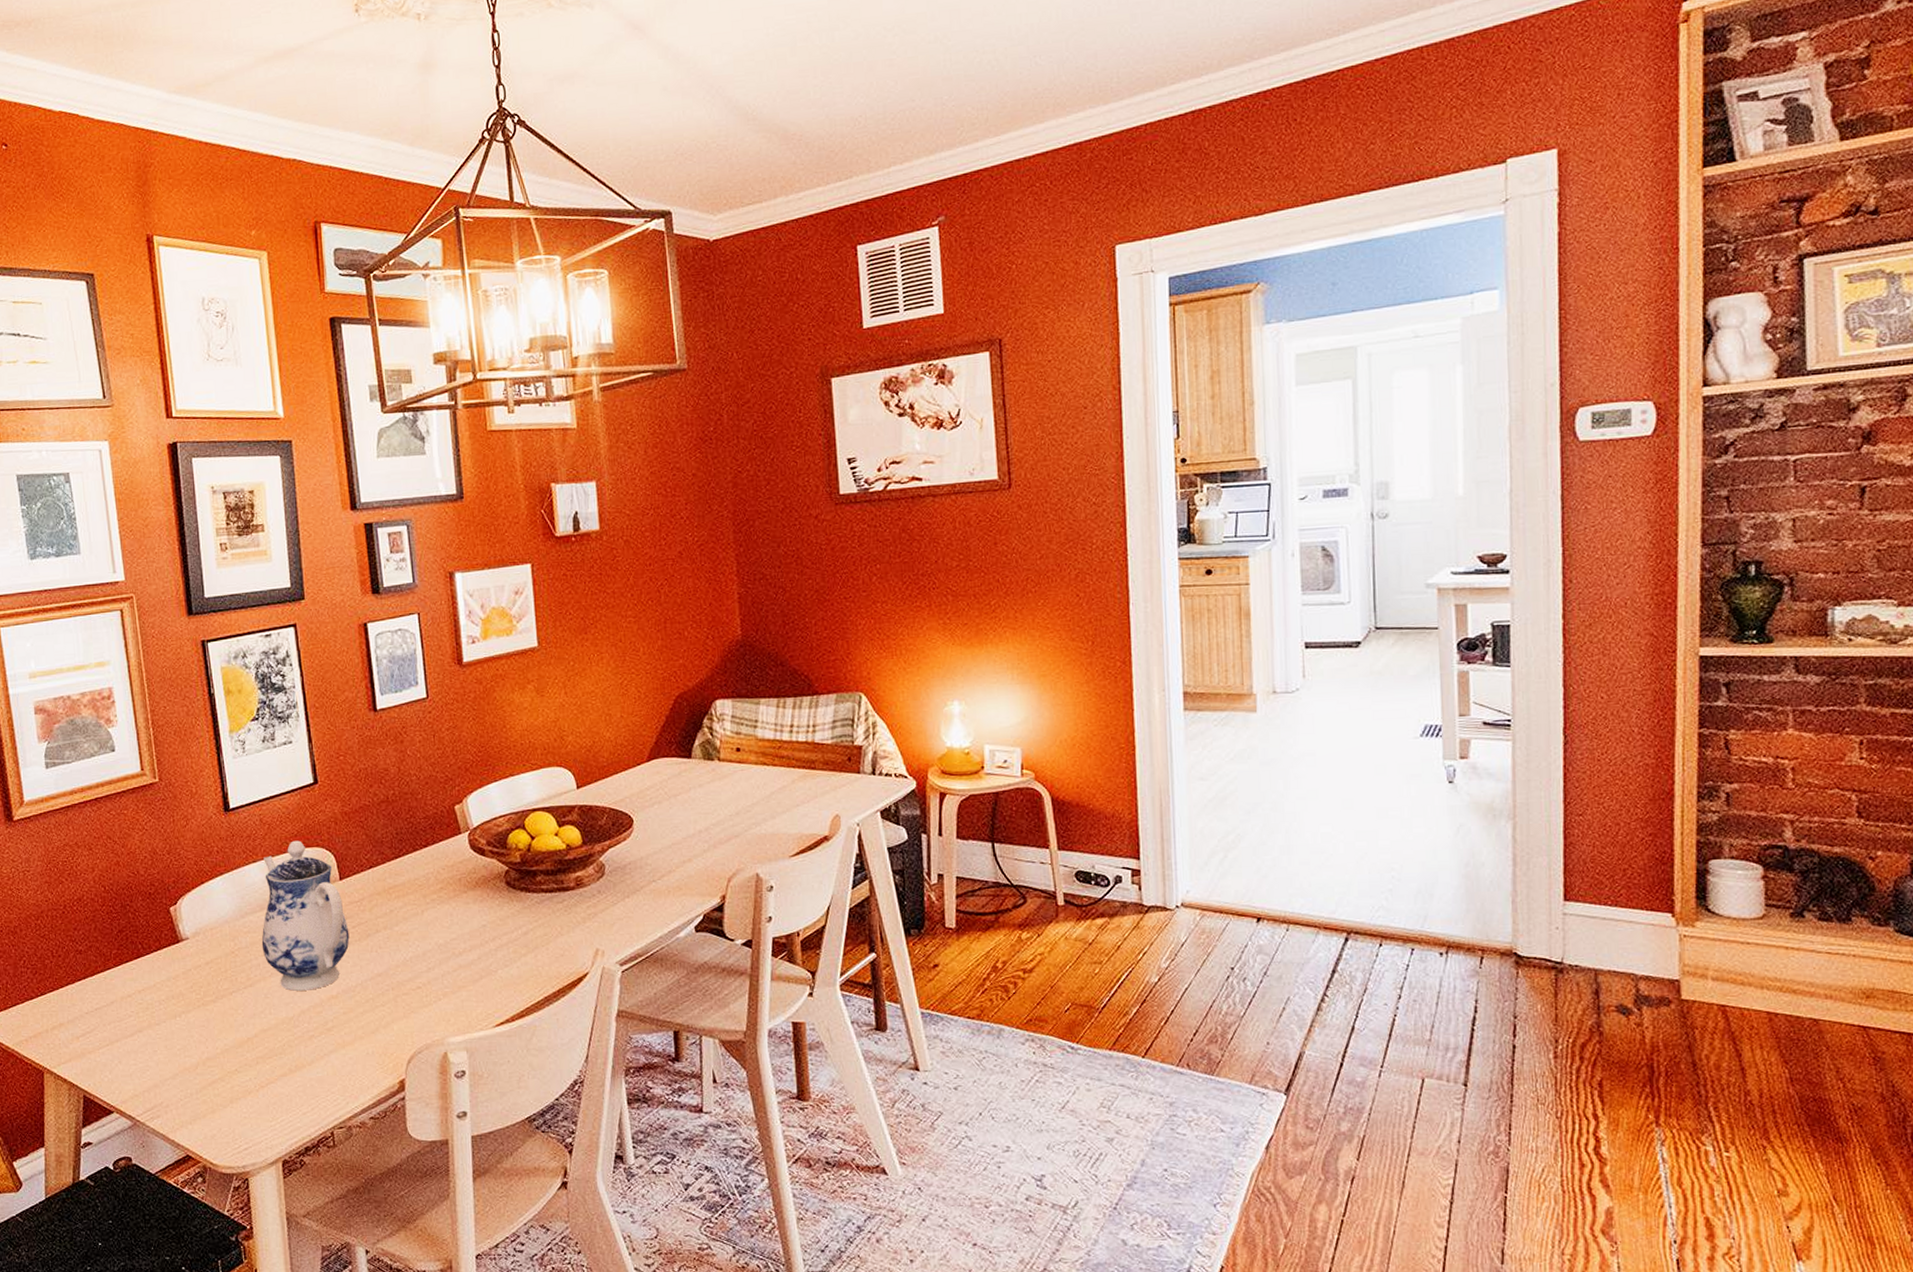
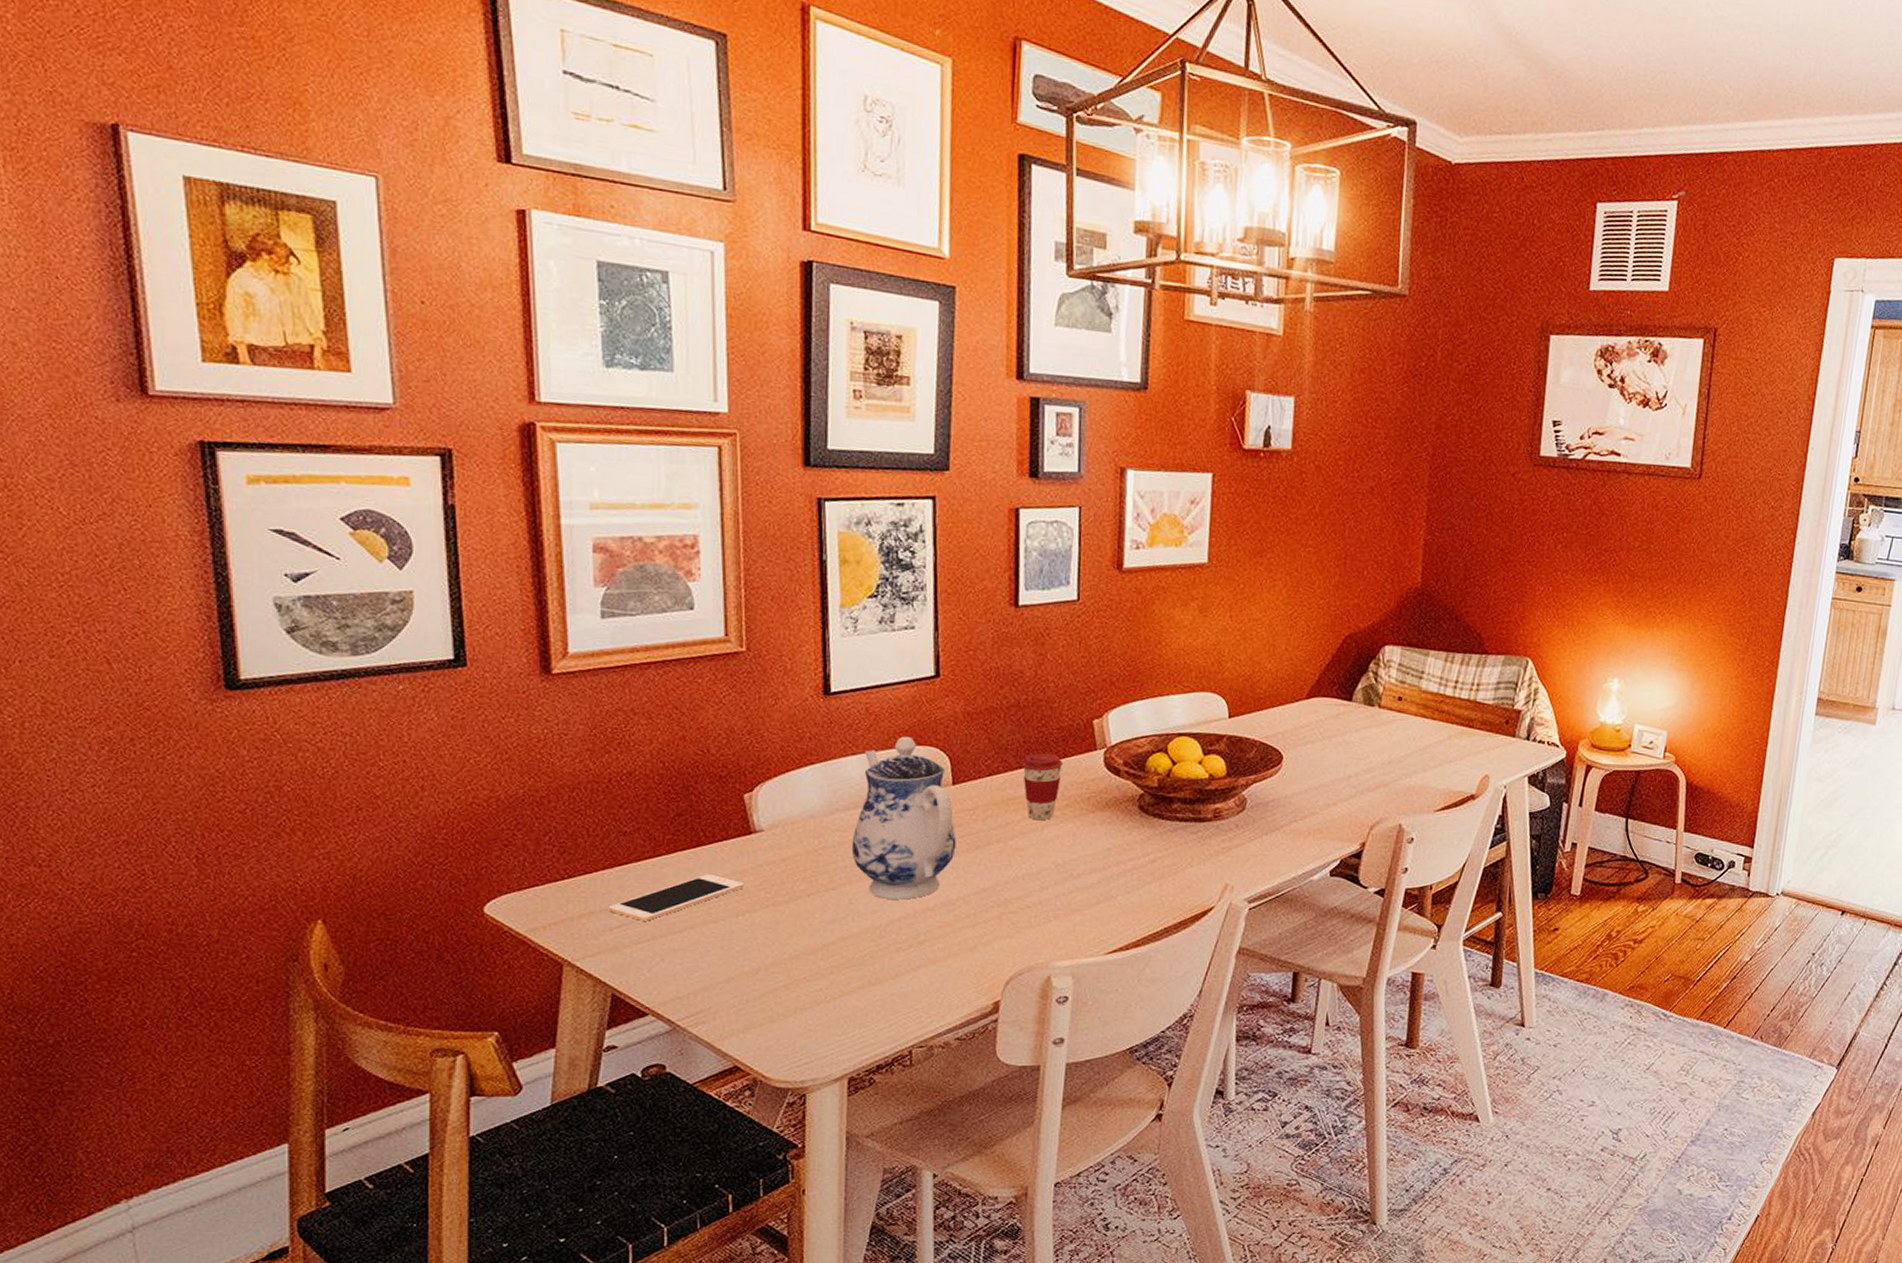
cell phone: none [73,982,178,1028] -> present [608,874,744,921]
coffee cup: none [397,841,433,905] -> present [1022,753,1063,821]

